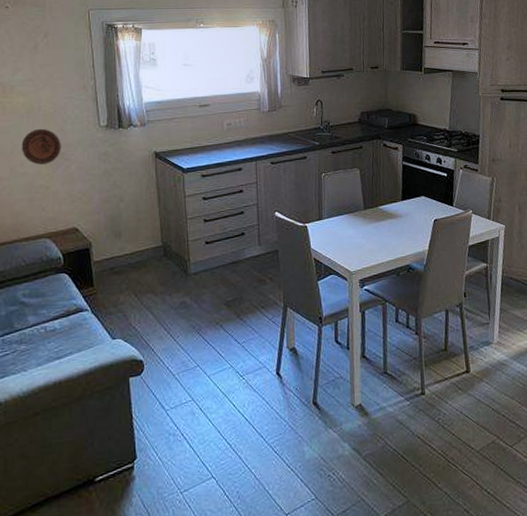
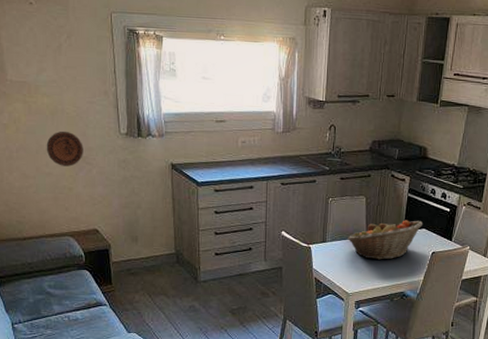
fruit basket: none [345,188,422,233] -> present [348,220,423,260]

